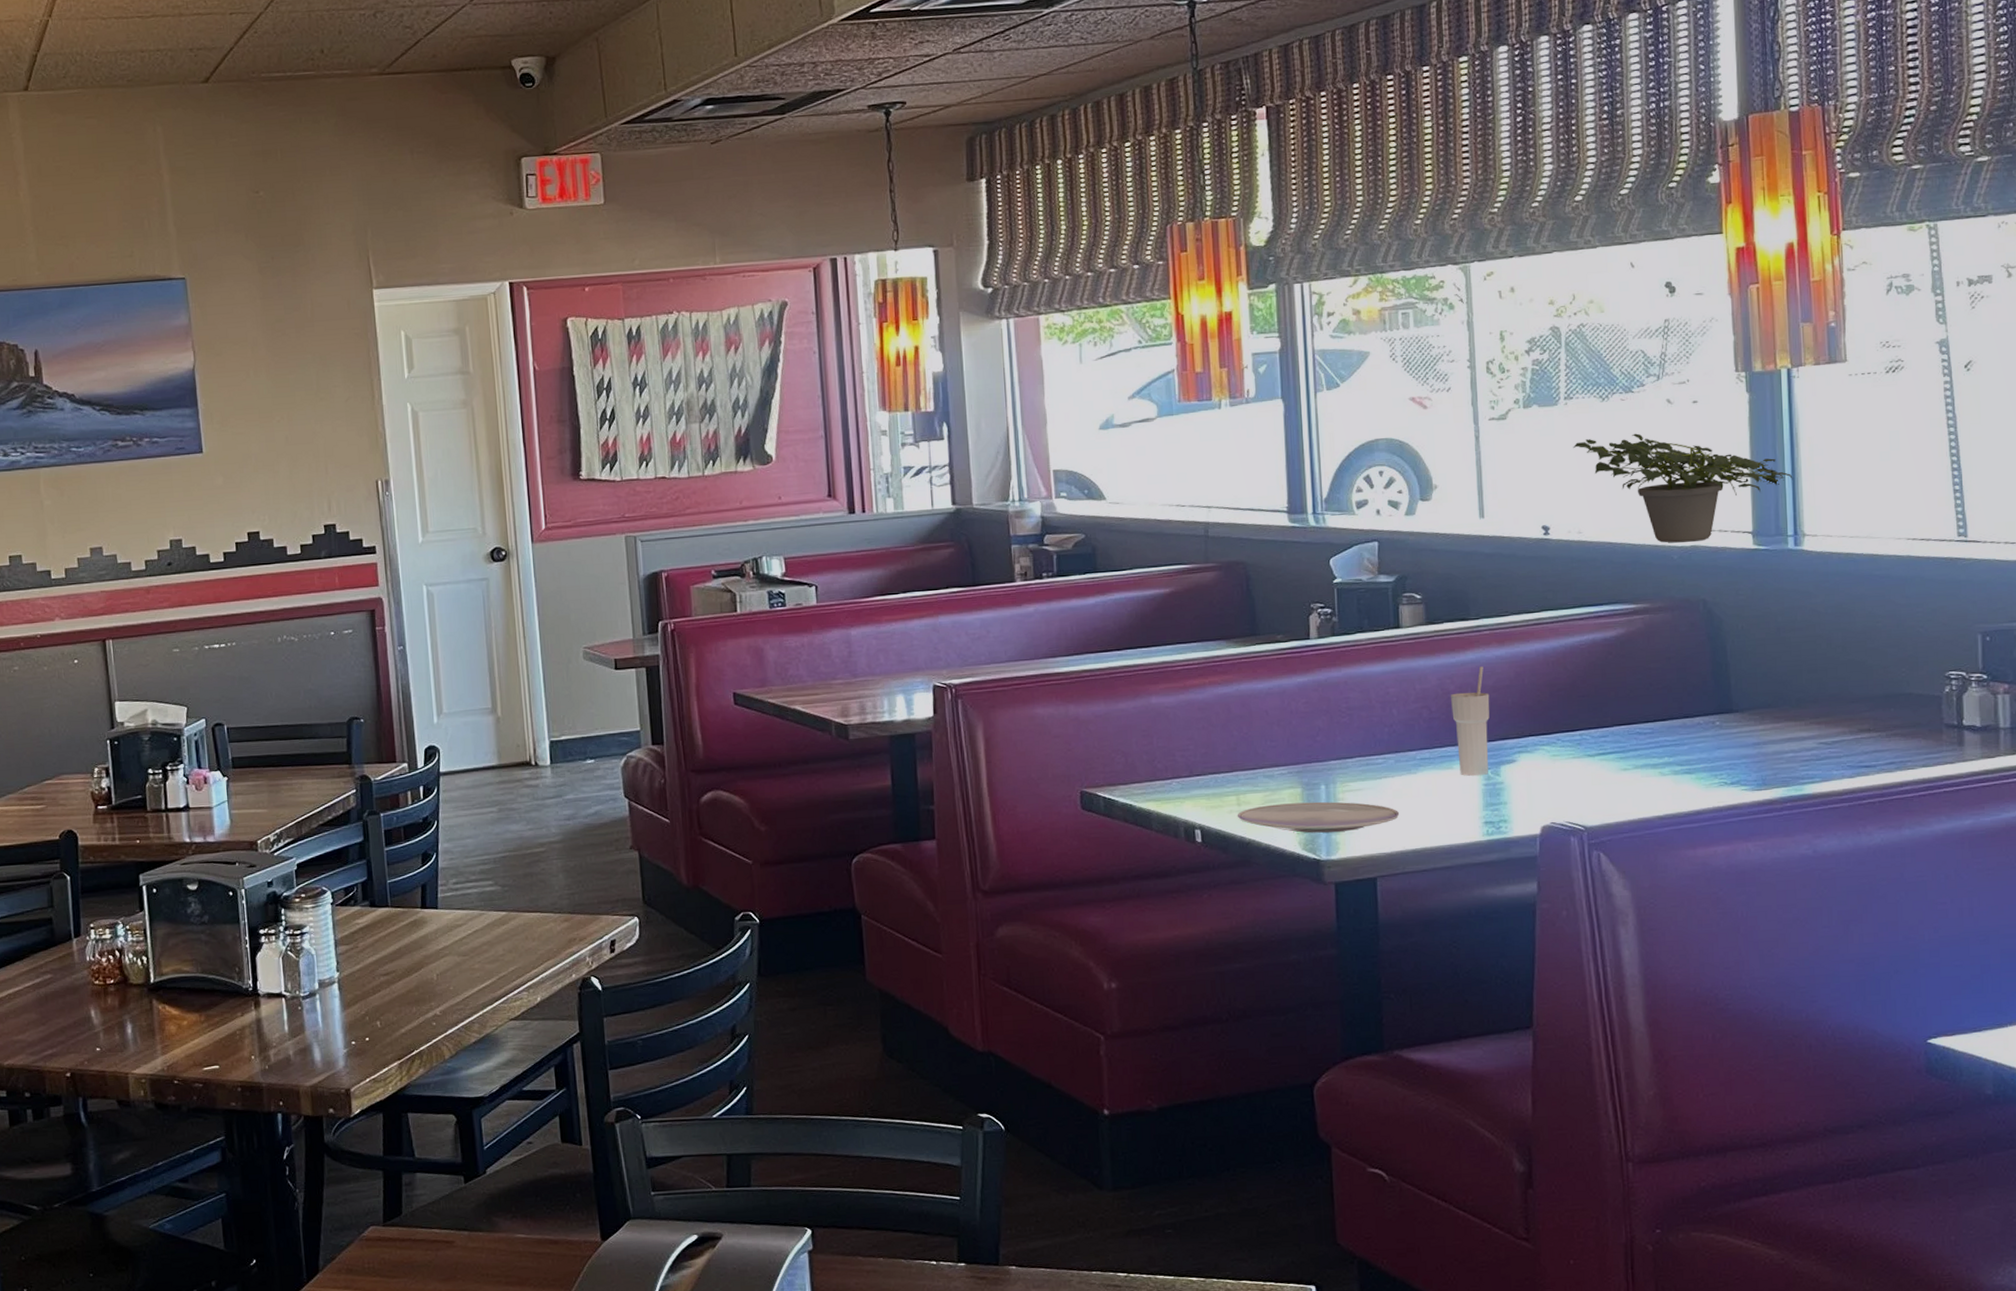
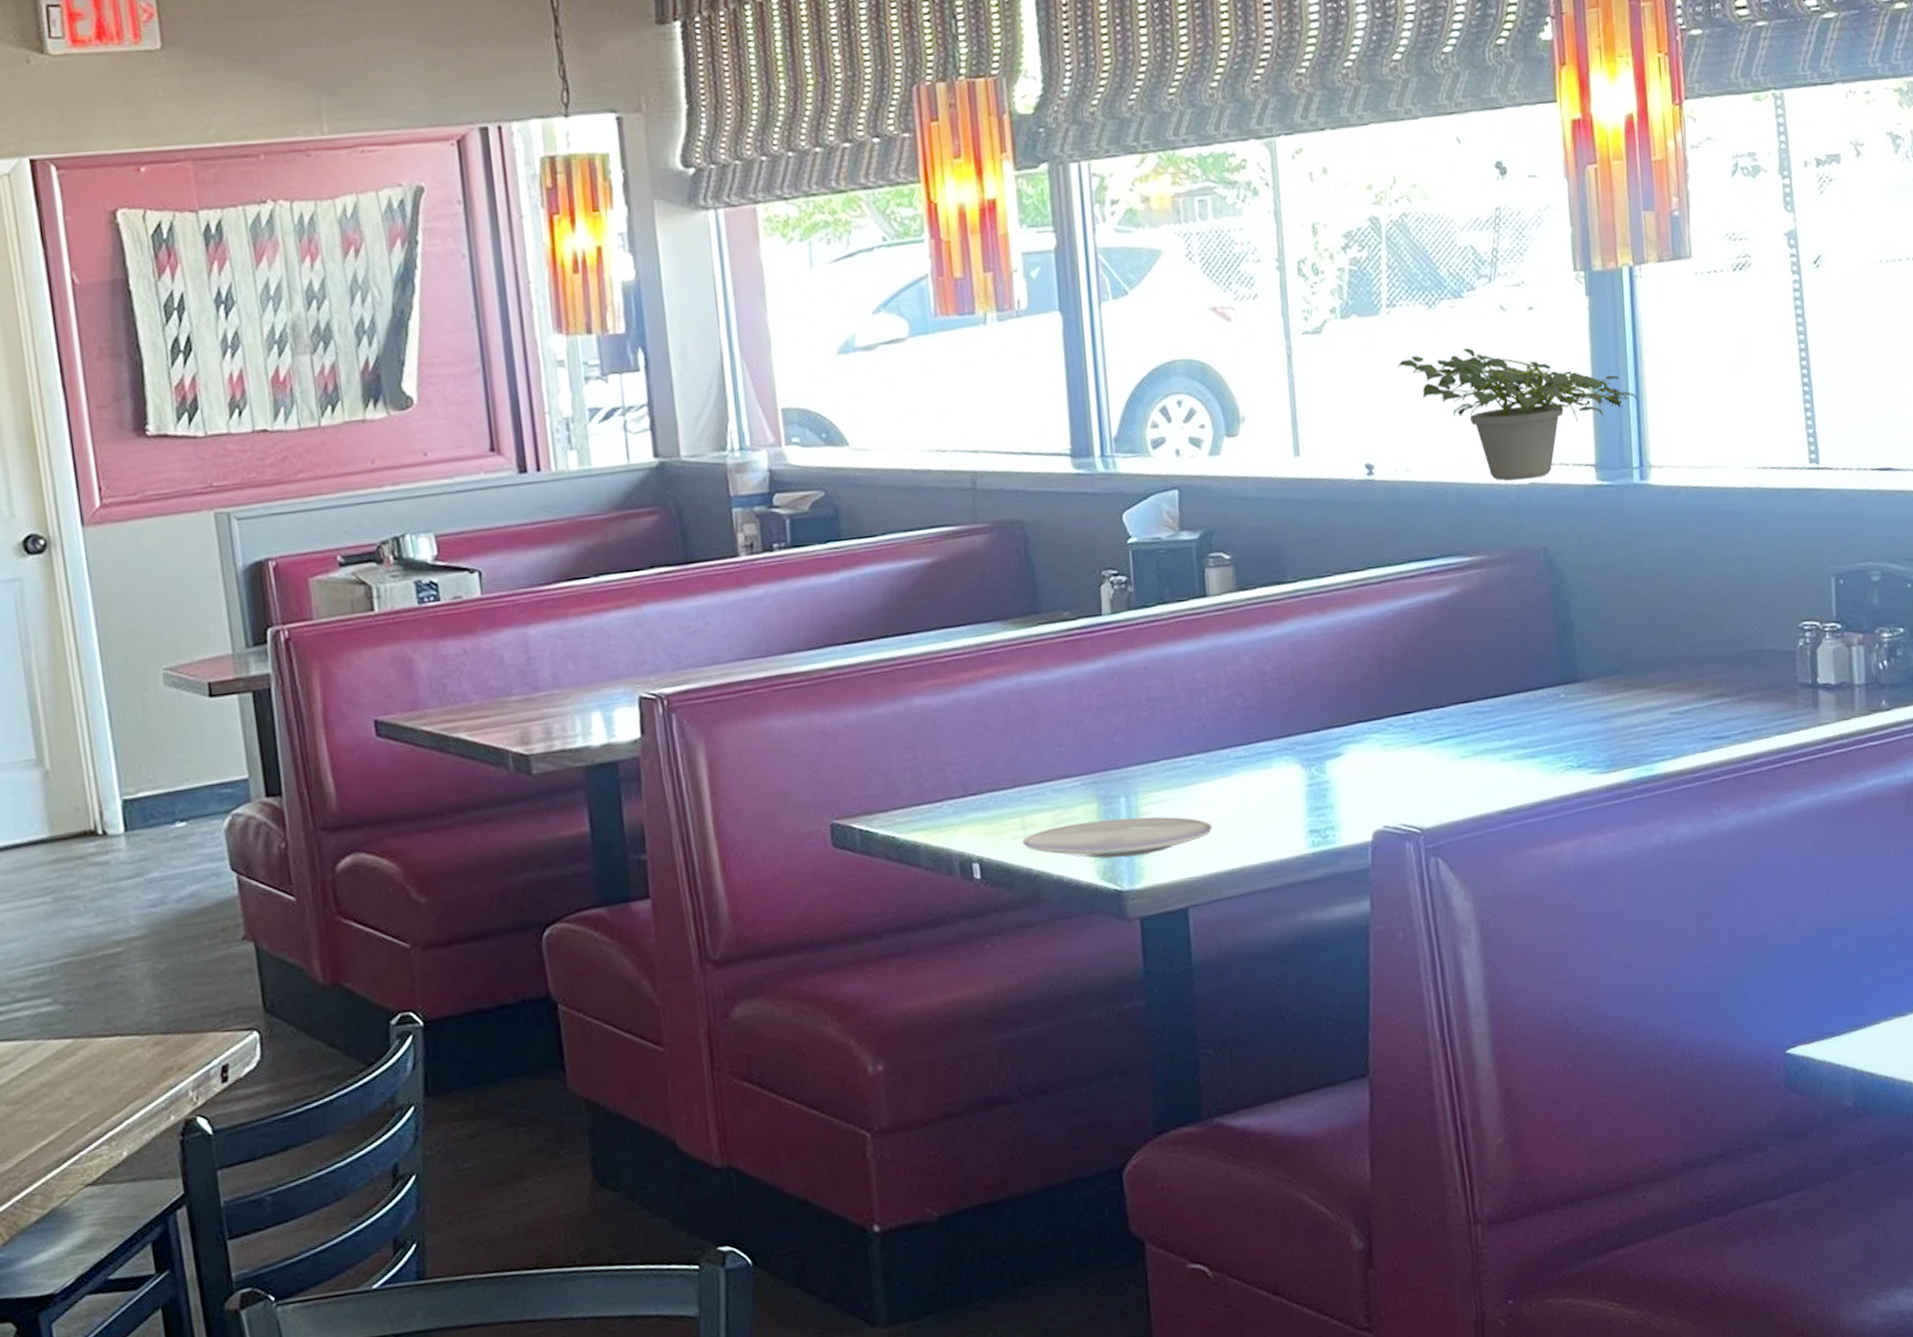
cup: present [1450,667,1490,777] -> none [1266,640,1312,777]

